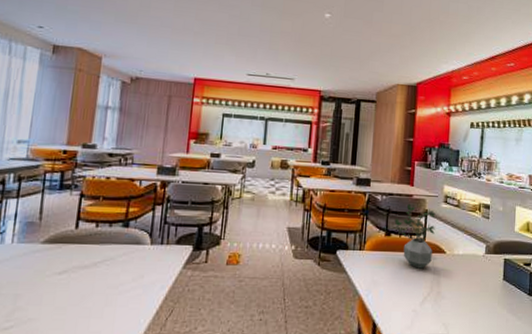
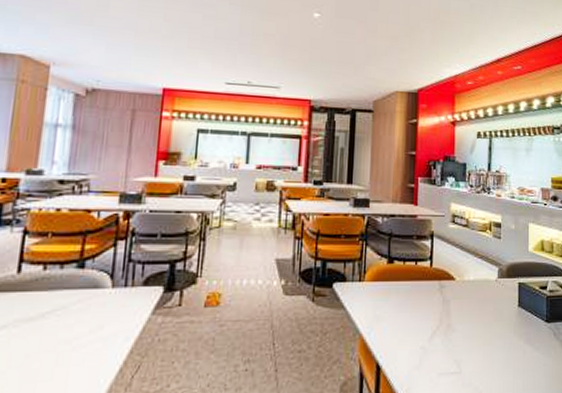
potted plant: present [394,203,436,269] -> none [397,225,444,299]

